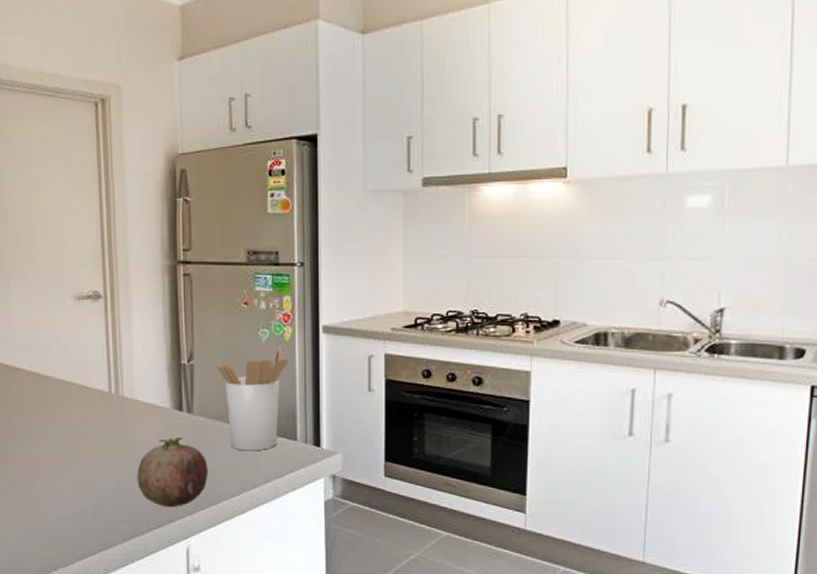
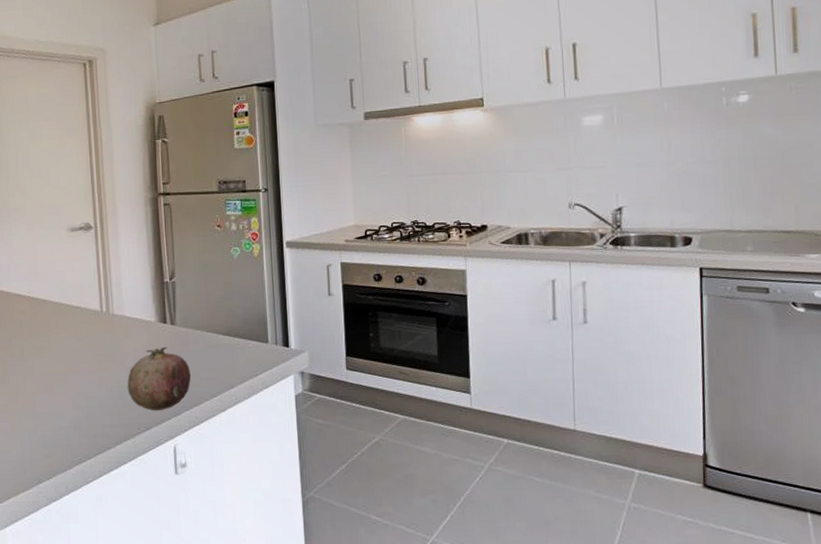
utensil holder: present [216,347,288,451] -> none [195,262,258,356]

